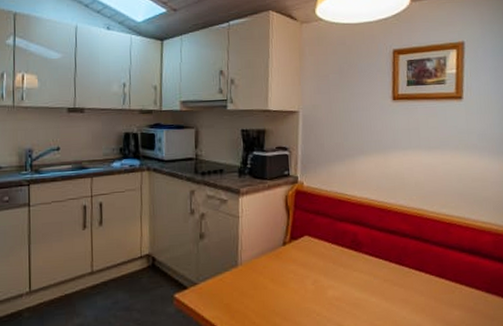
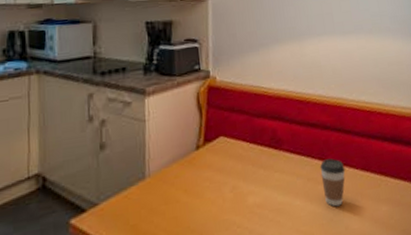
coffee cup: none [396,263,421,307] -> present [319,158,346,207]

